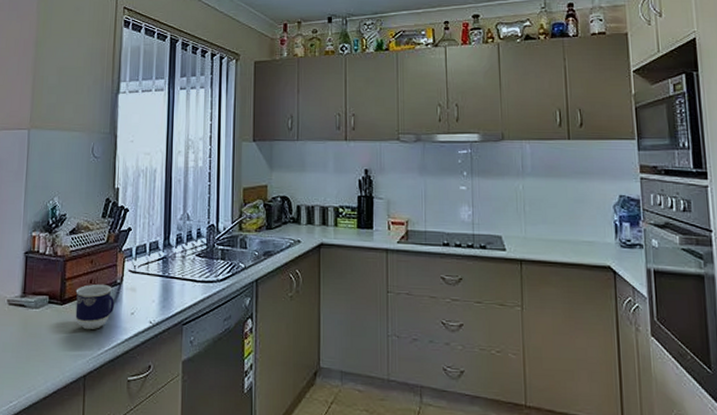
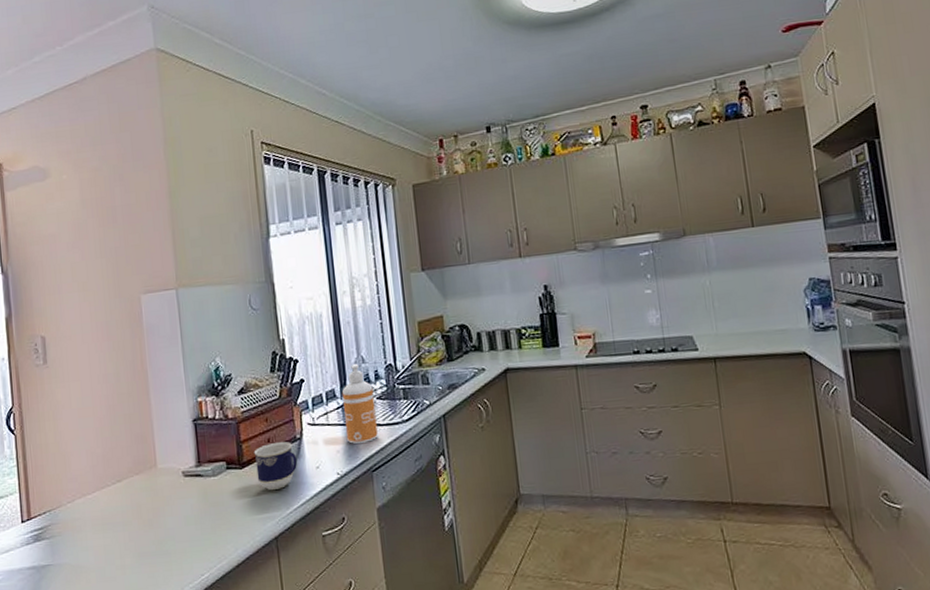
soap dispenser: none [164,219,194,296] -> present [342,363,378,444]

